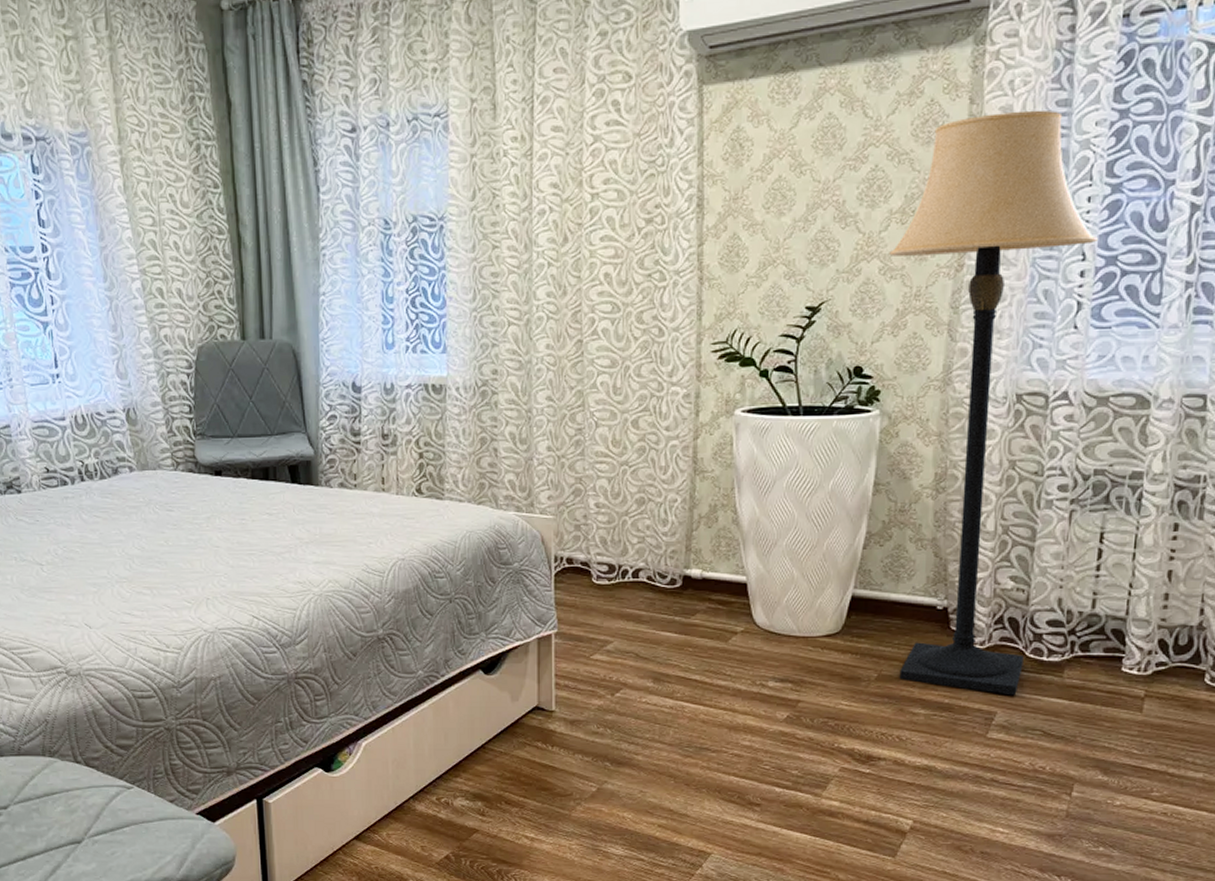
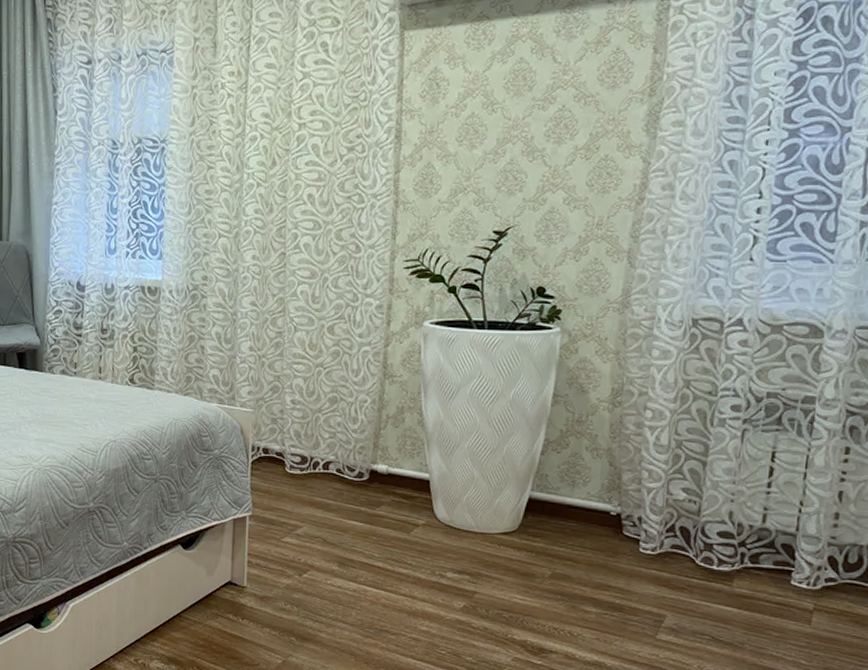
lamp: present [889,110,1098,696] -> none [572,60,775,601]

